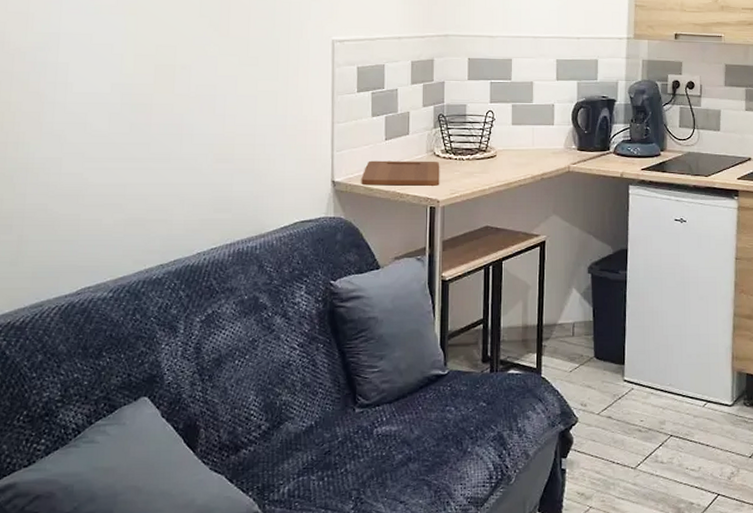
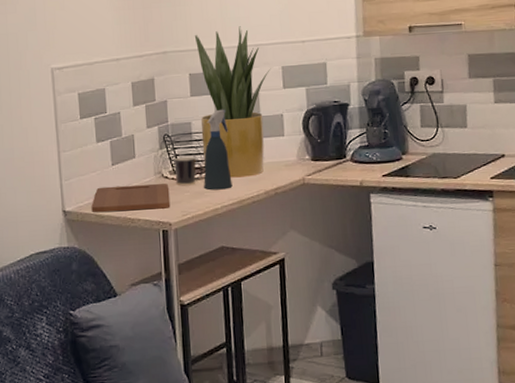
mug: none [446,137,474,166] -> present [173,156,203,186]
spray bottle: none [474,94,501,172] -> present [203,109,233,191]
planter: none [475,18,547,161] -> present [194,26,271,178]

